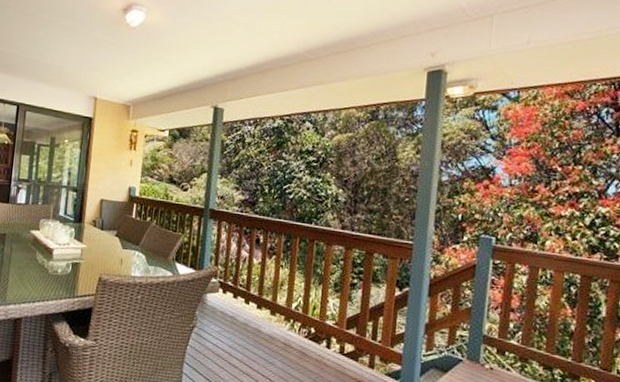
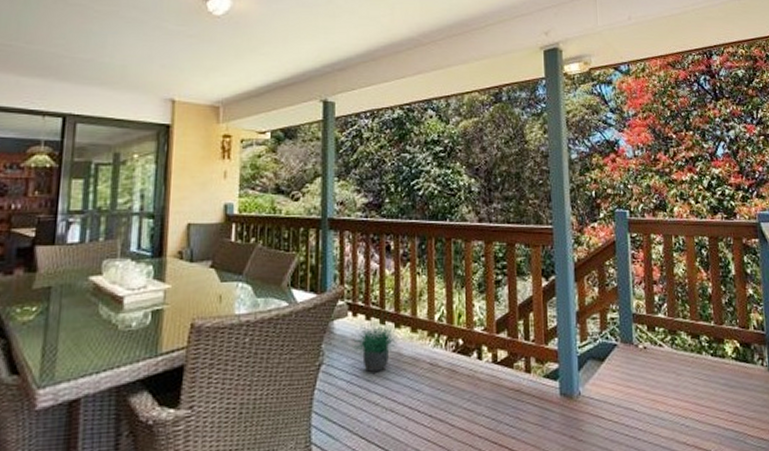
potted plant: none [218,298,259,342] -> present [349,319,398,373]

